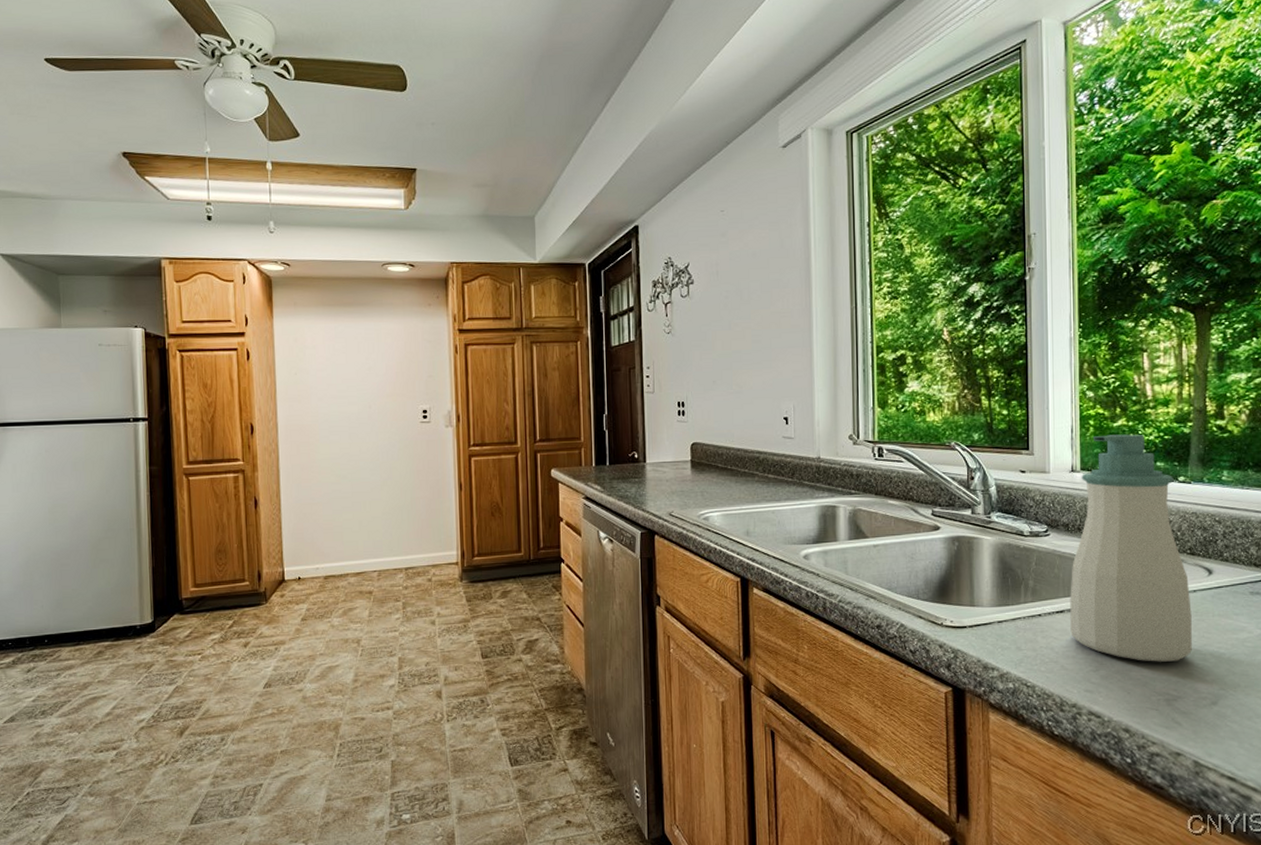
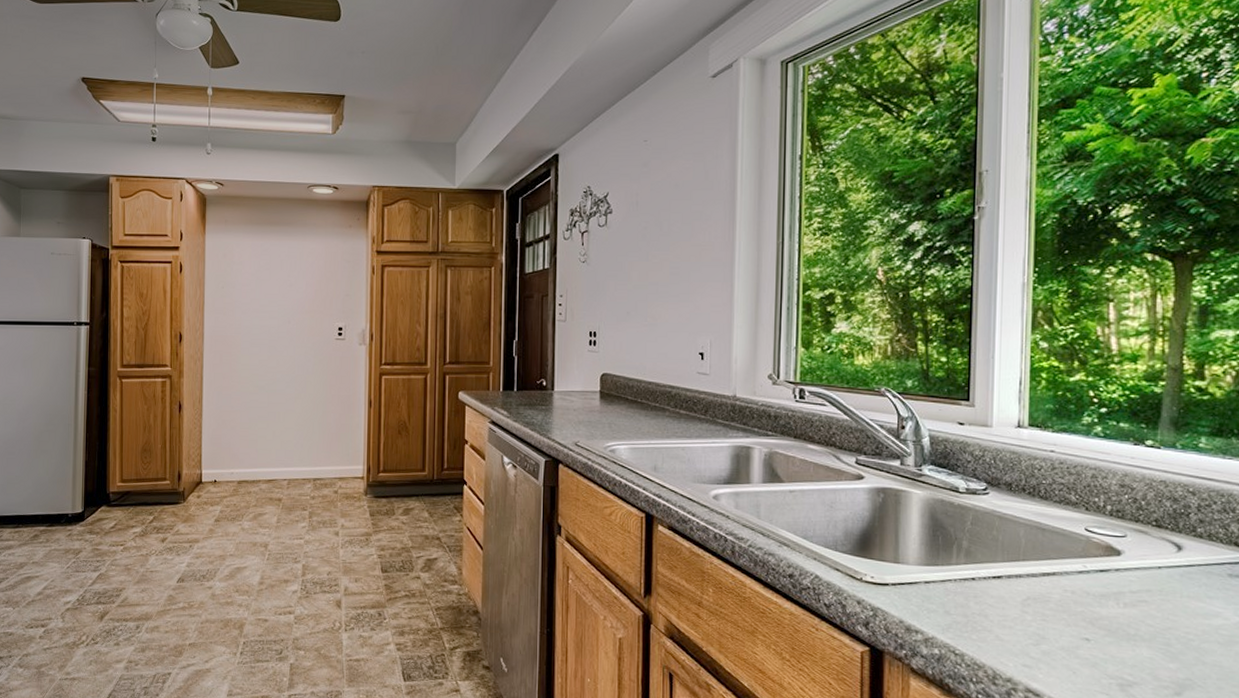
soap bottle: present [1070,434,1192,662] -> none [1008,390,1155,643]

